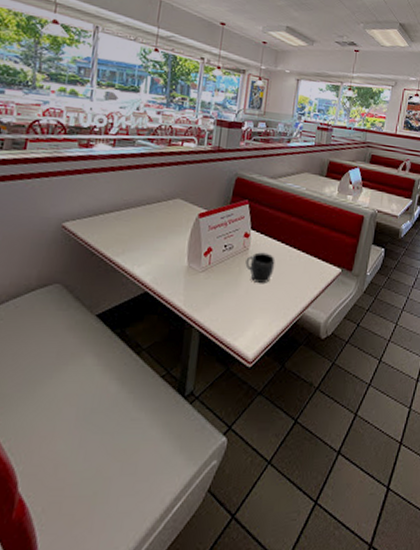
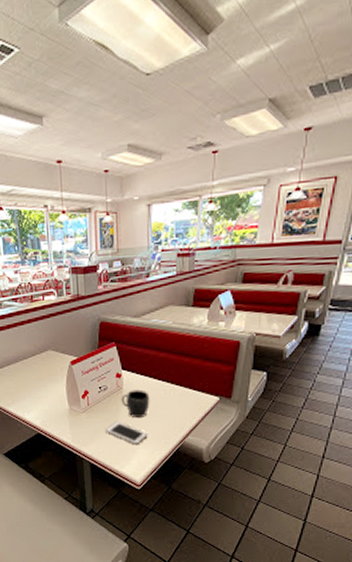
cell phone: none [223,286,268,315] -> present [105,422,148,446]

